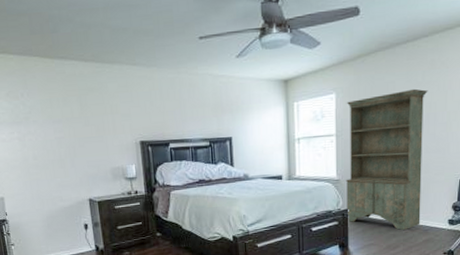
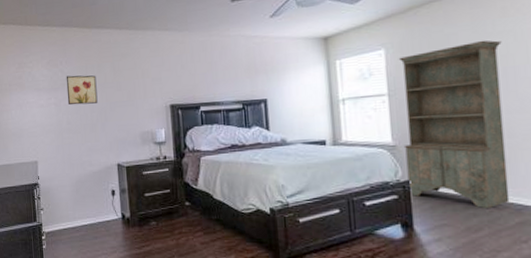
wall art: none [28,108,66,140] -> present [66,75,98,105]

